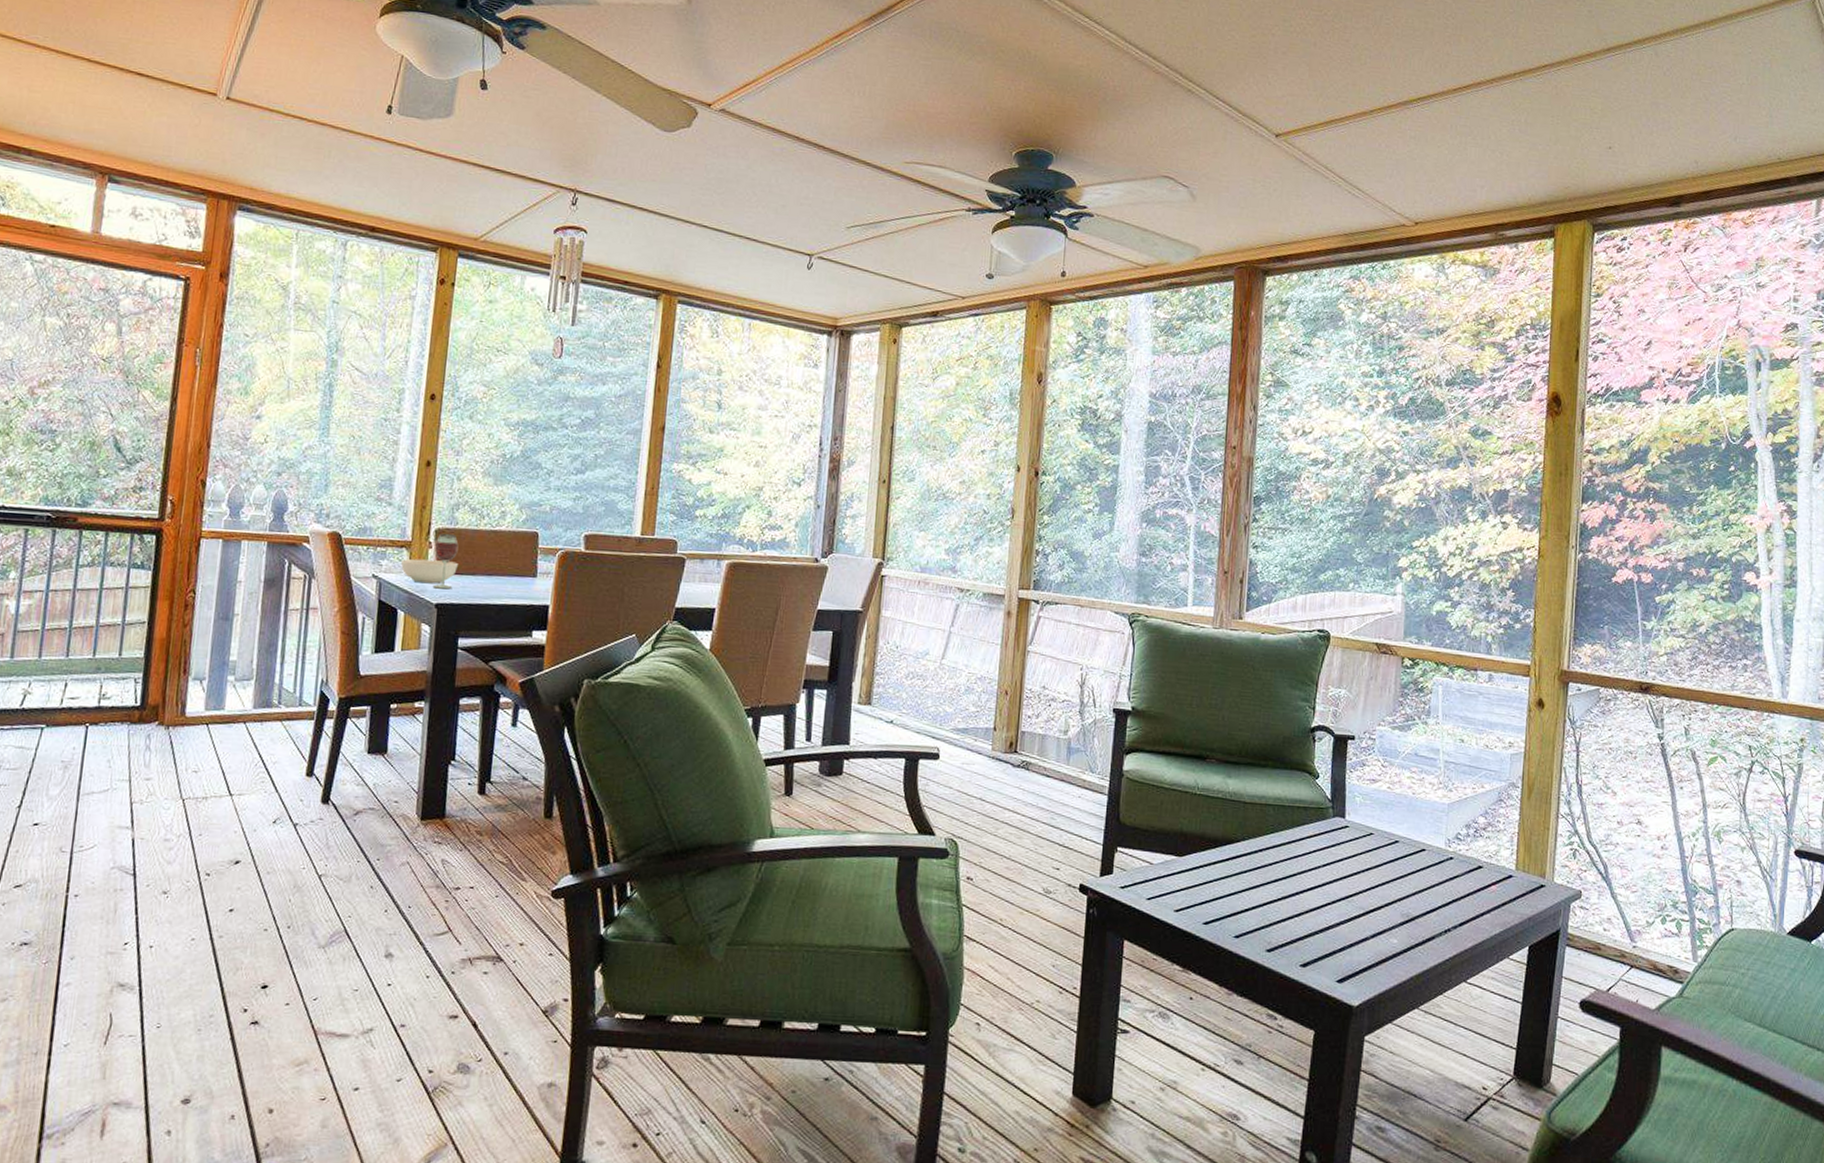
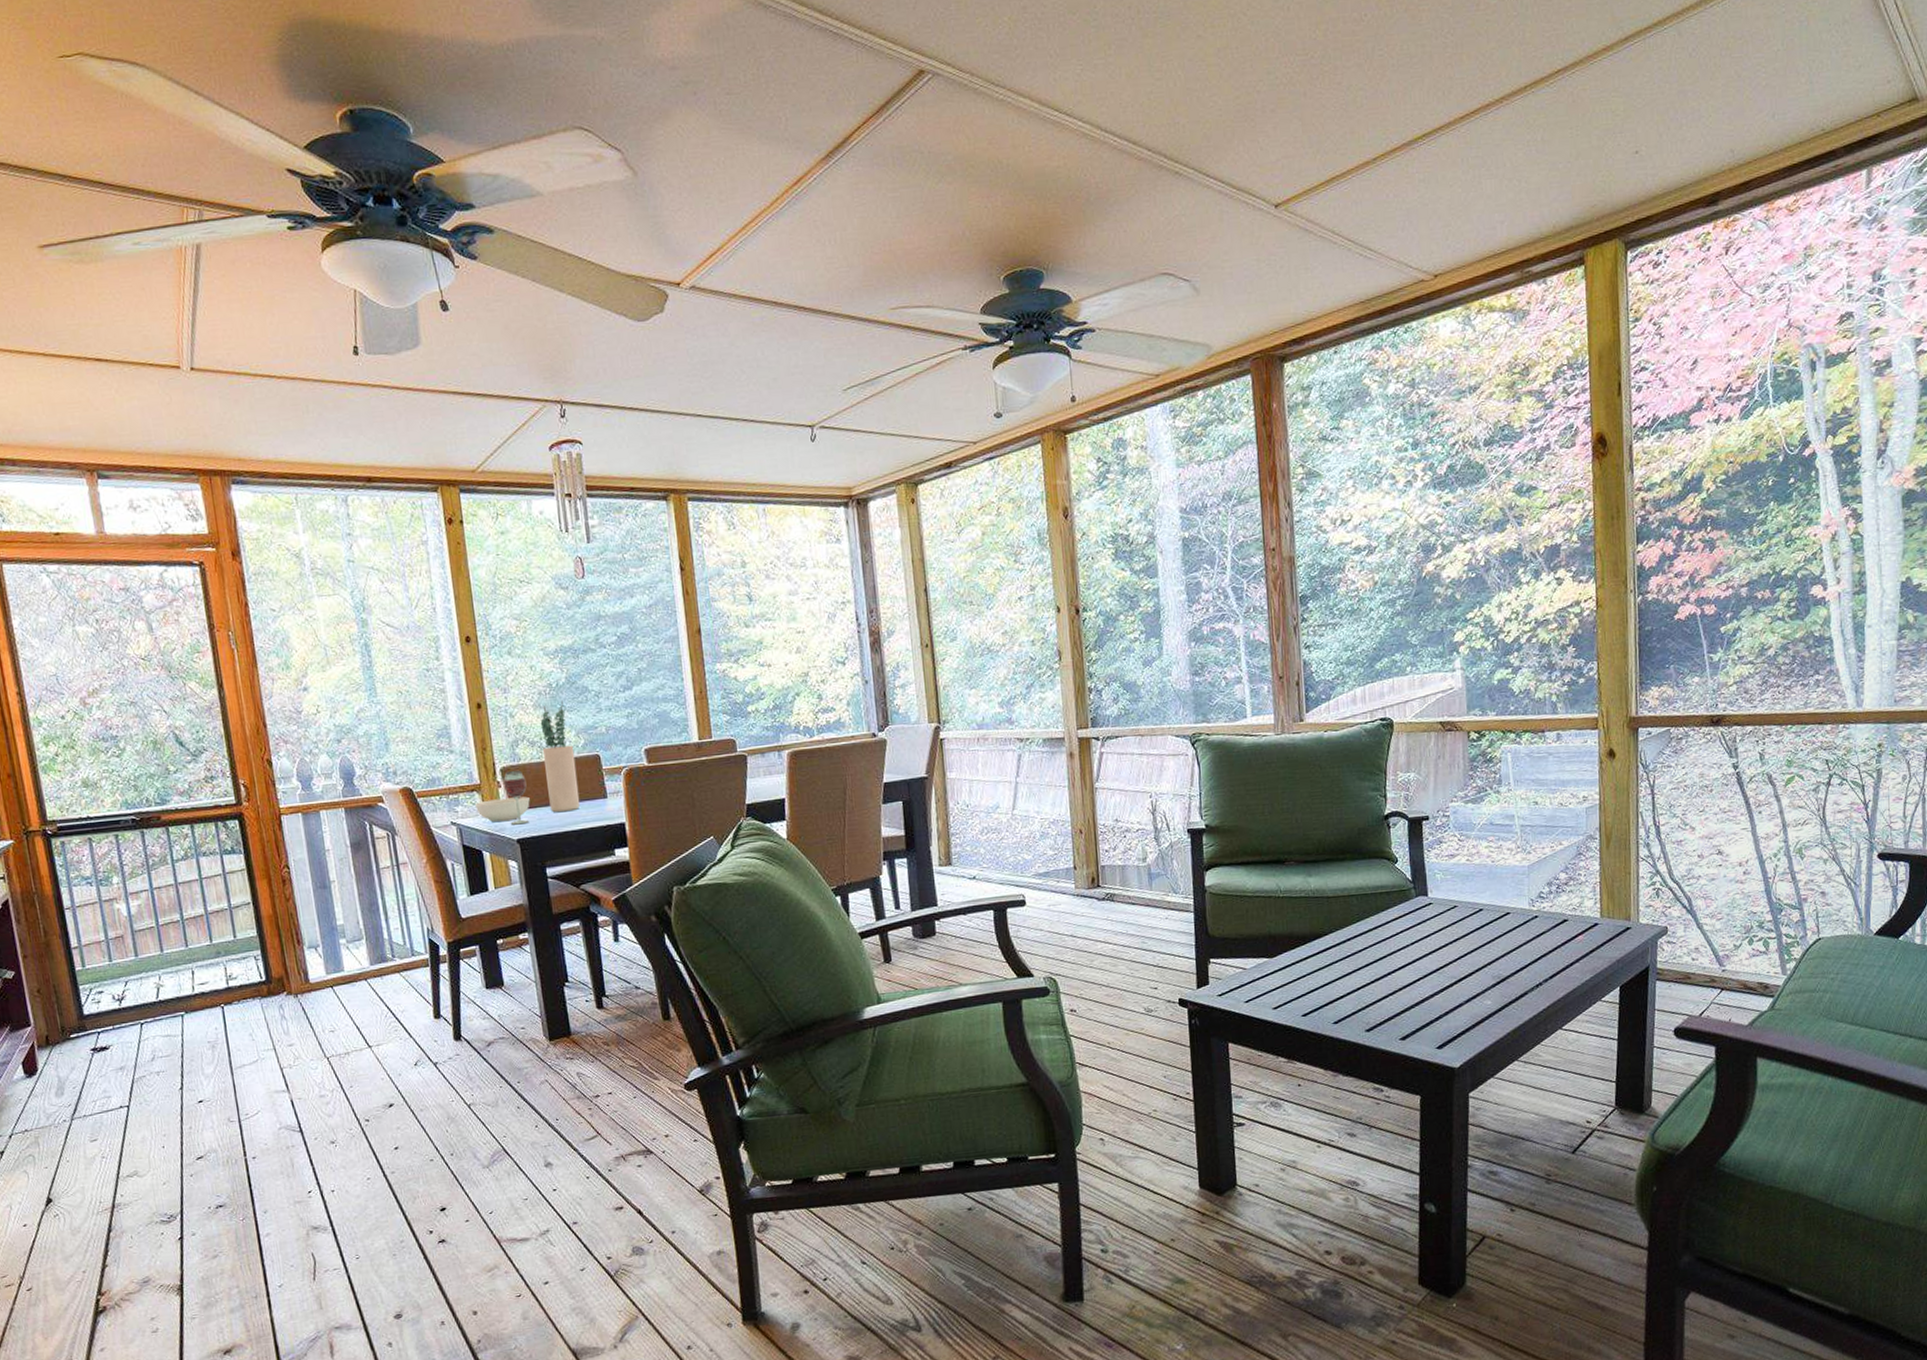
vase: none [476,472,516,585] -> present [540,700,581,813]

